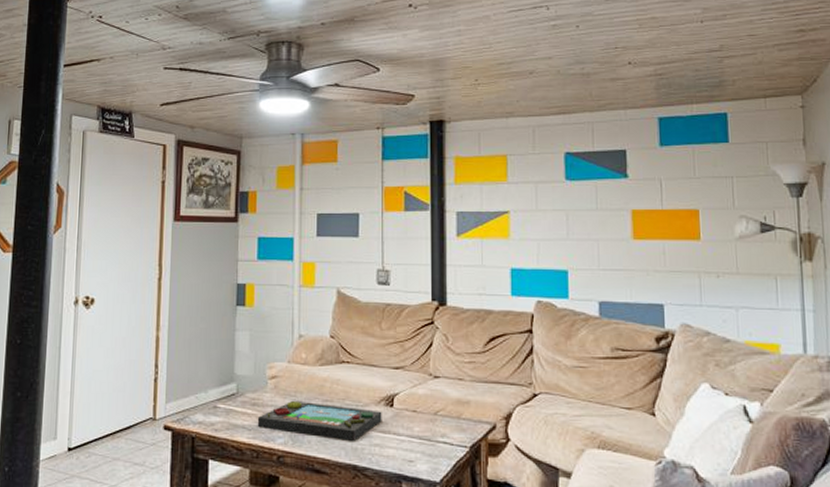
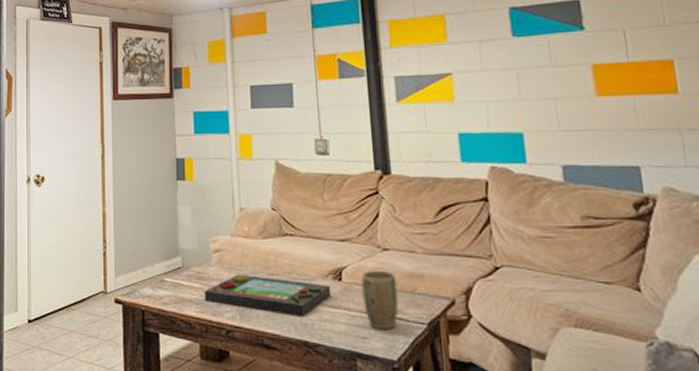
plant pot: none [412,396,445,454] -> present [361,270,399,331]

